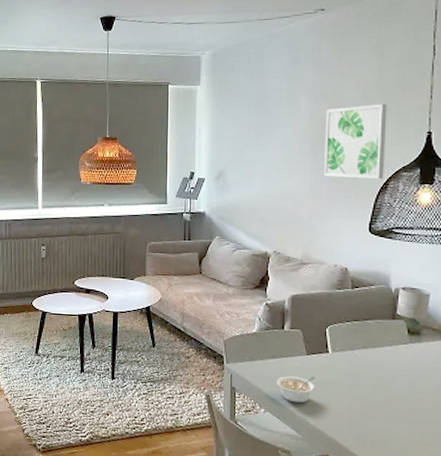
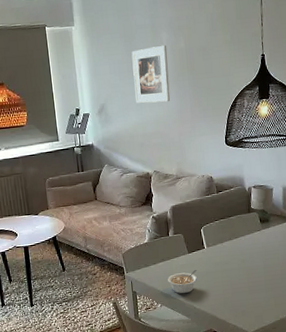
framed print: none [261,112,305,176] -> present [131,44,171,103]
wall art: present [323,104,387,179] -> none [183,32,233,101]

